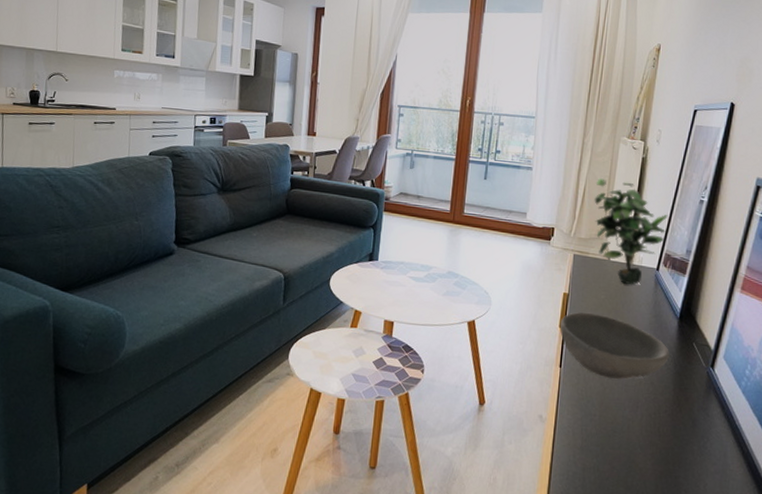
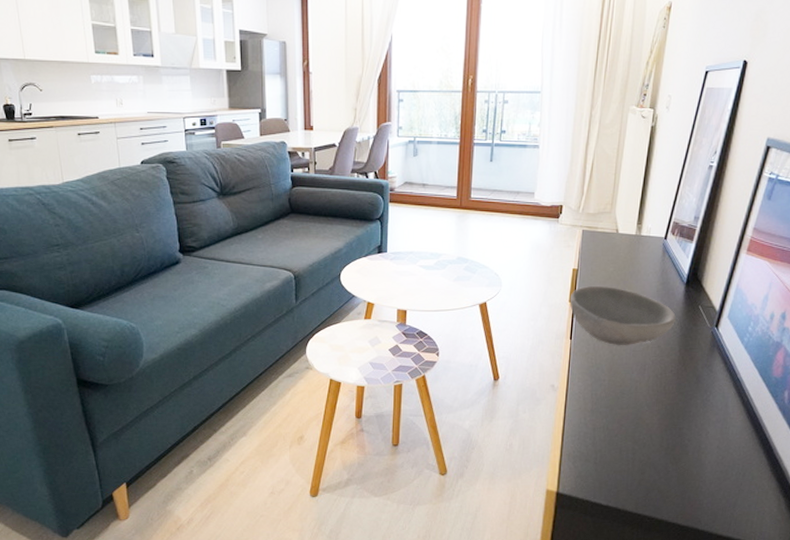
potted plant: present [594,178,668,285] -> none [602,151,677,256]

